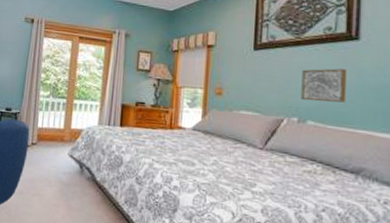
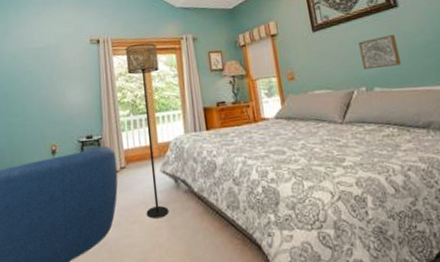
floor lamp: none [47,30,88,197] -> present [125,43,169,219]

